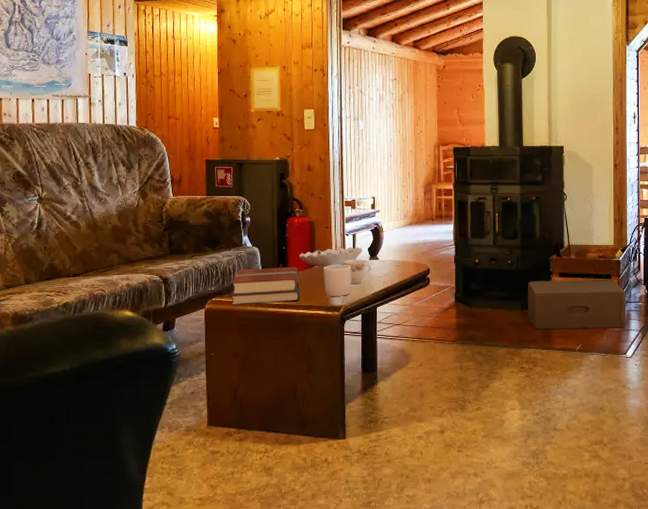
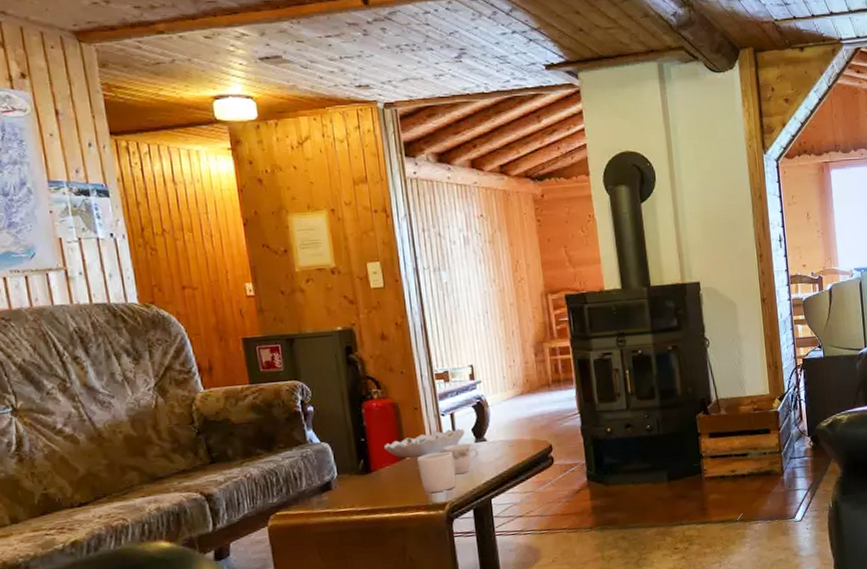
books: present [230,266,300,305] -> none [299,460,392,518]
wooden box: present [528,280,626,330] -> none [673,434,791,503]

